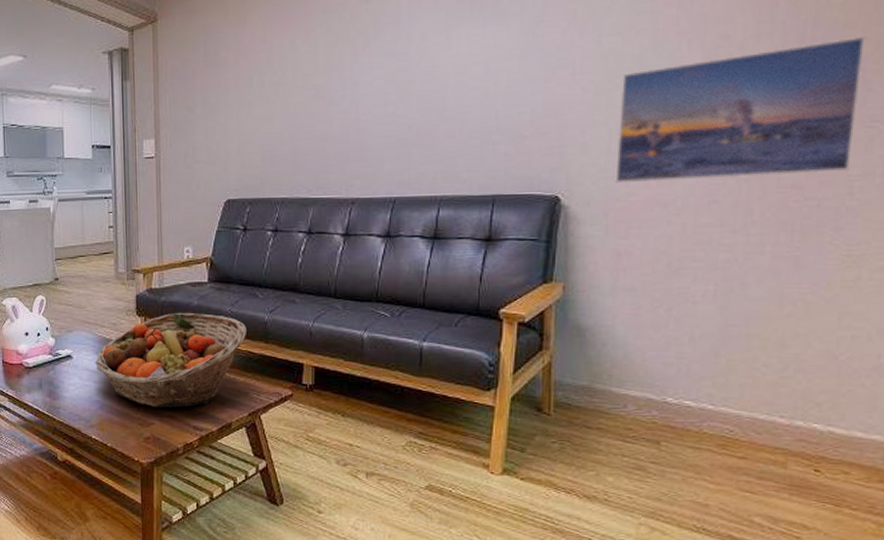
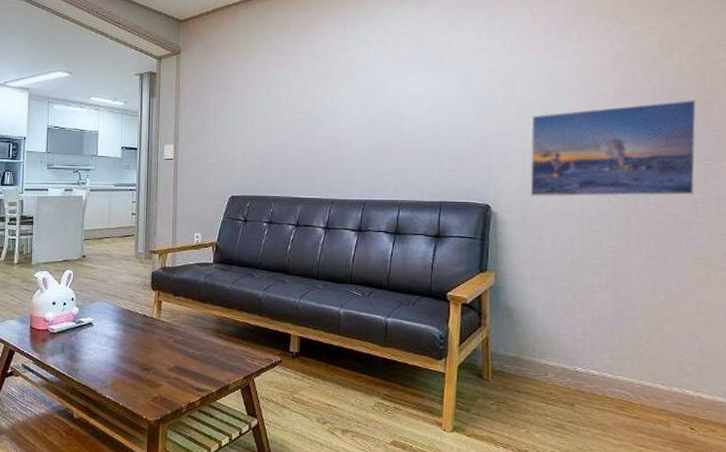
fruit basket: present [95,312,246,408] -> none [113,288,244,371]

